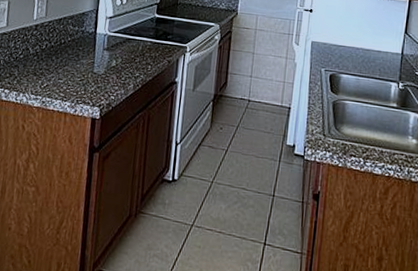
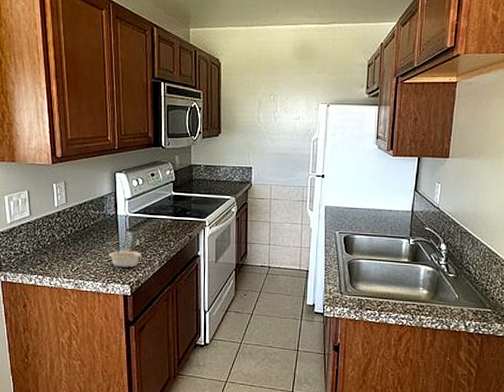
legume: none [82,67,116,89] -> present [109,248,141,268]

